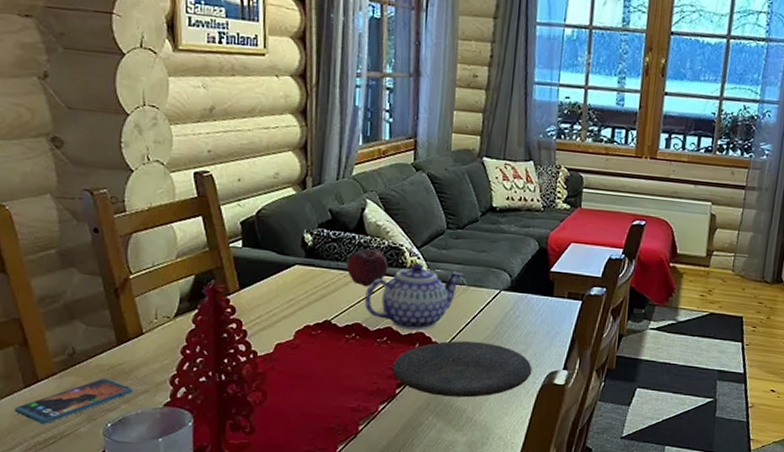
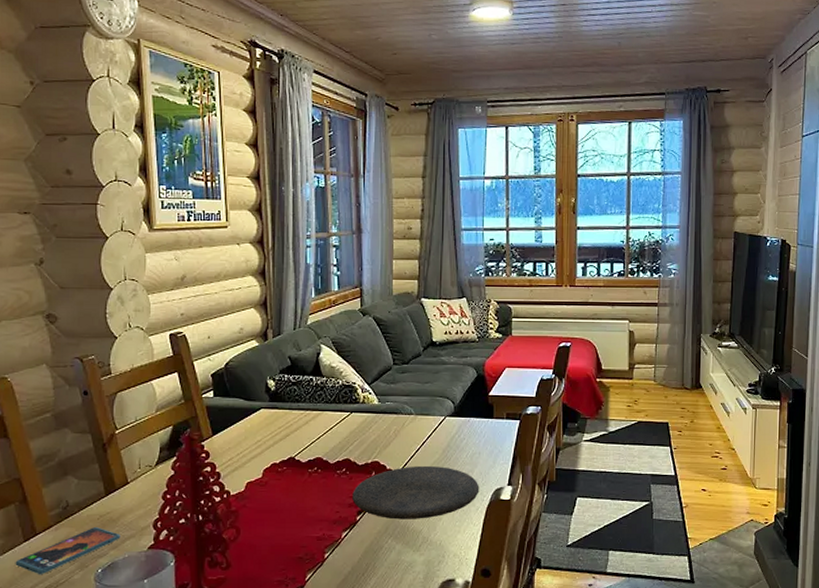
fruit: present [347,248,389,287] -> none [307,388,343,424]
teapot: present [364,262,463,331] -> none [323,397,410,461]

